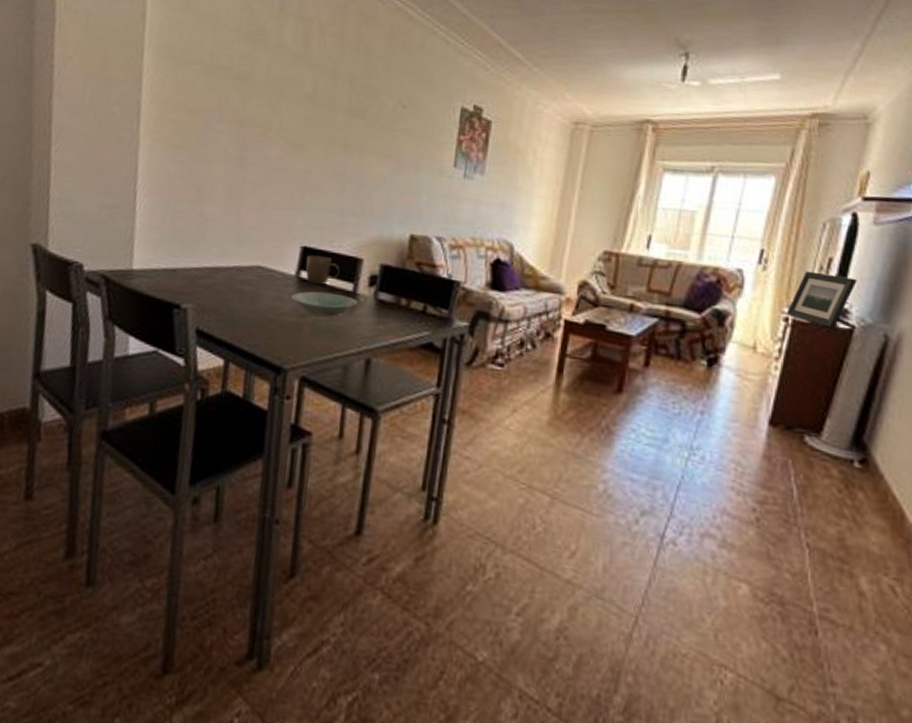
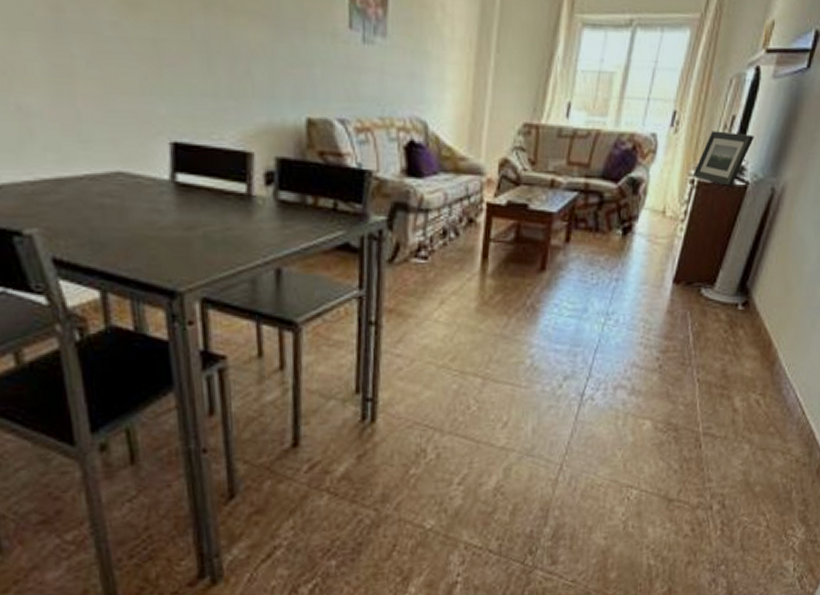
bowl: present [291,291,358,317] -> none [170,197,255,226]
mug: present [306,255,340,285] -> none [181,152,227,189]

